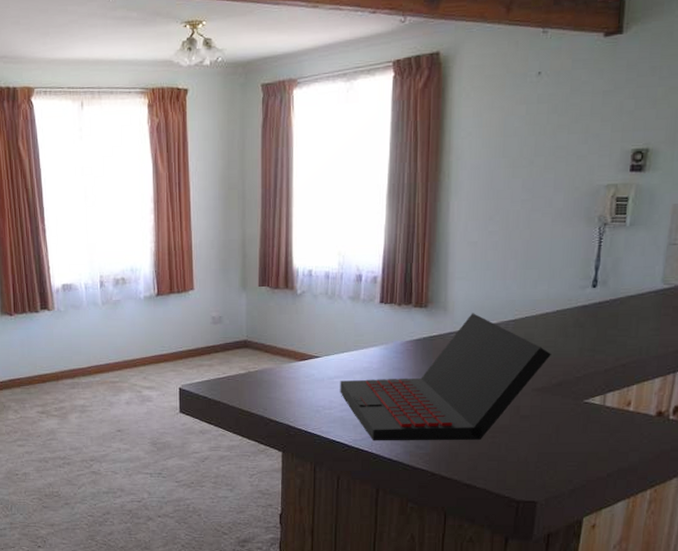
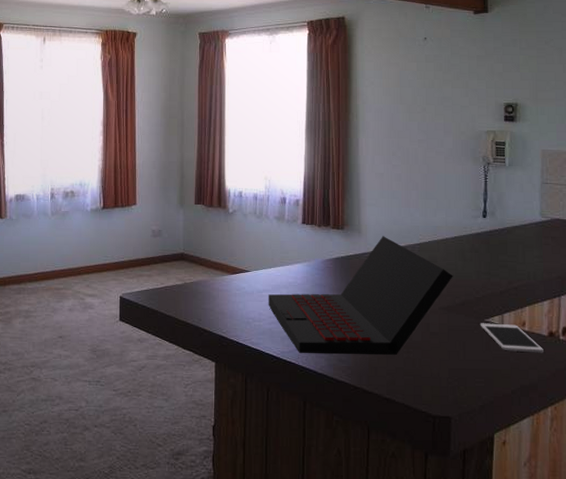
cell phone: none [578,404,649,434] -> present [481,323,544,353]

